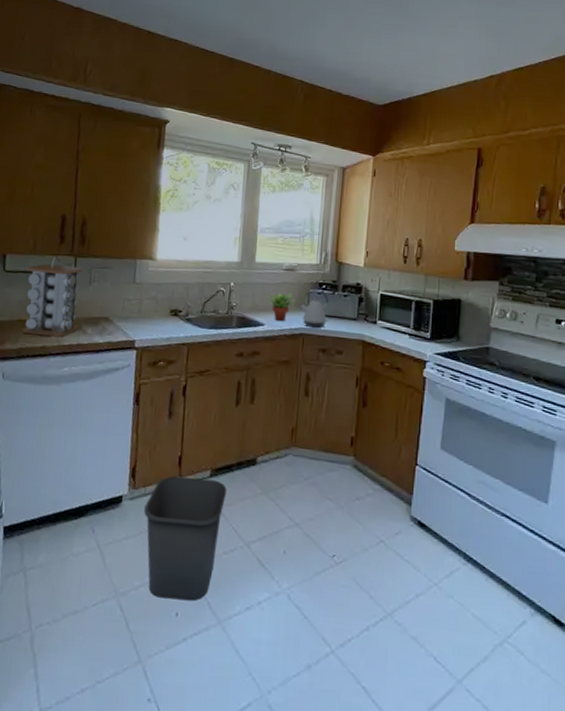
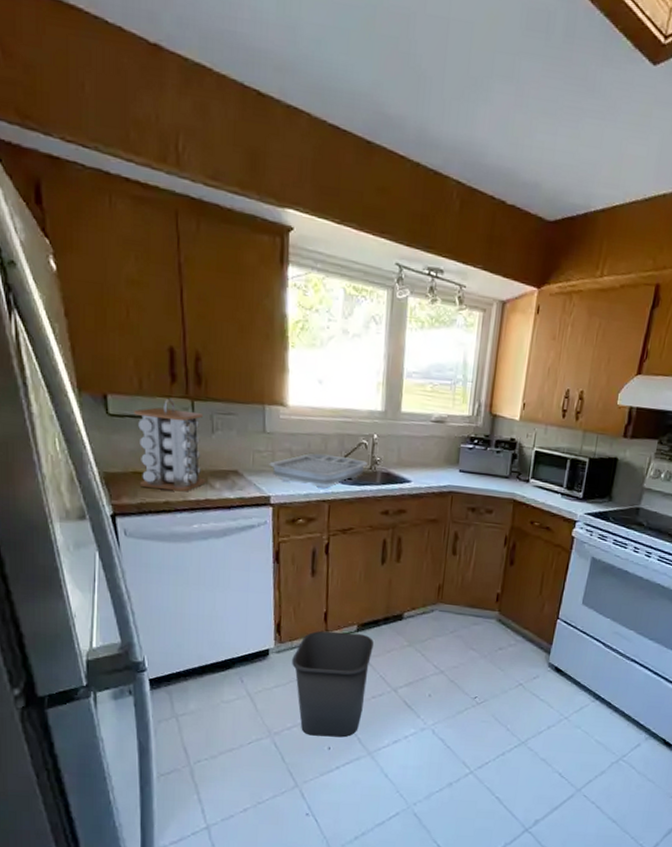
dish rack: none [136,300,225,334] -> present [269,453,368,490]
succulent plant: present [265,291,296,322] -> none [411,446,445,479]
kettle: present [300,289,329,329] -> none [450,444,480,486]

